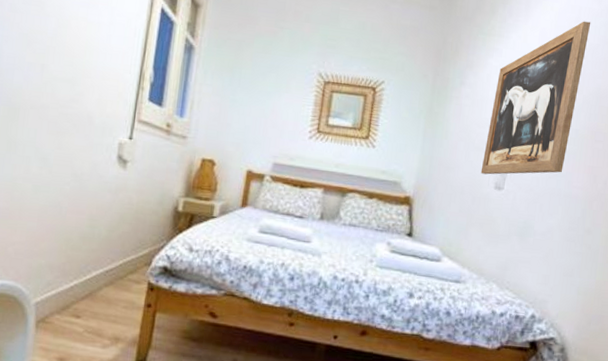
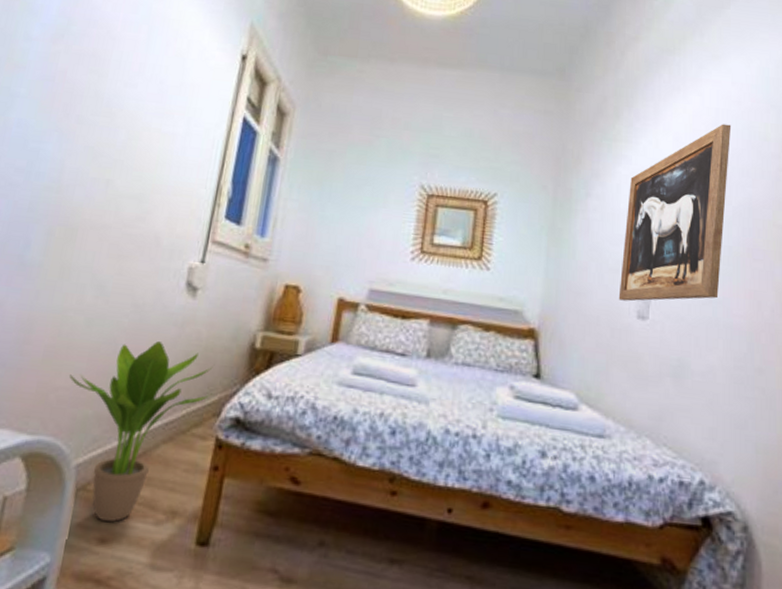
potted plant: none [23,205,144,346] -> present [69,341,213,522]

